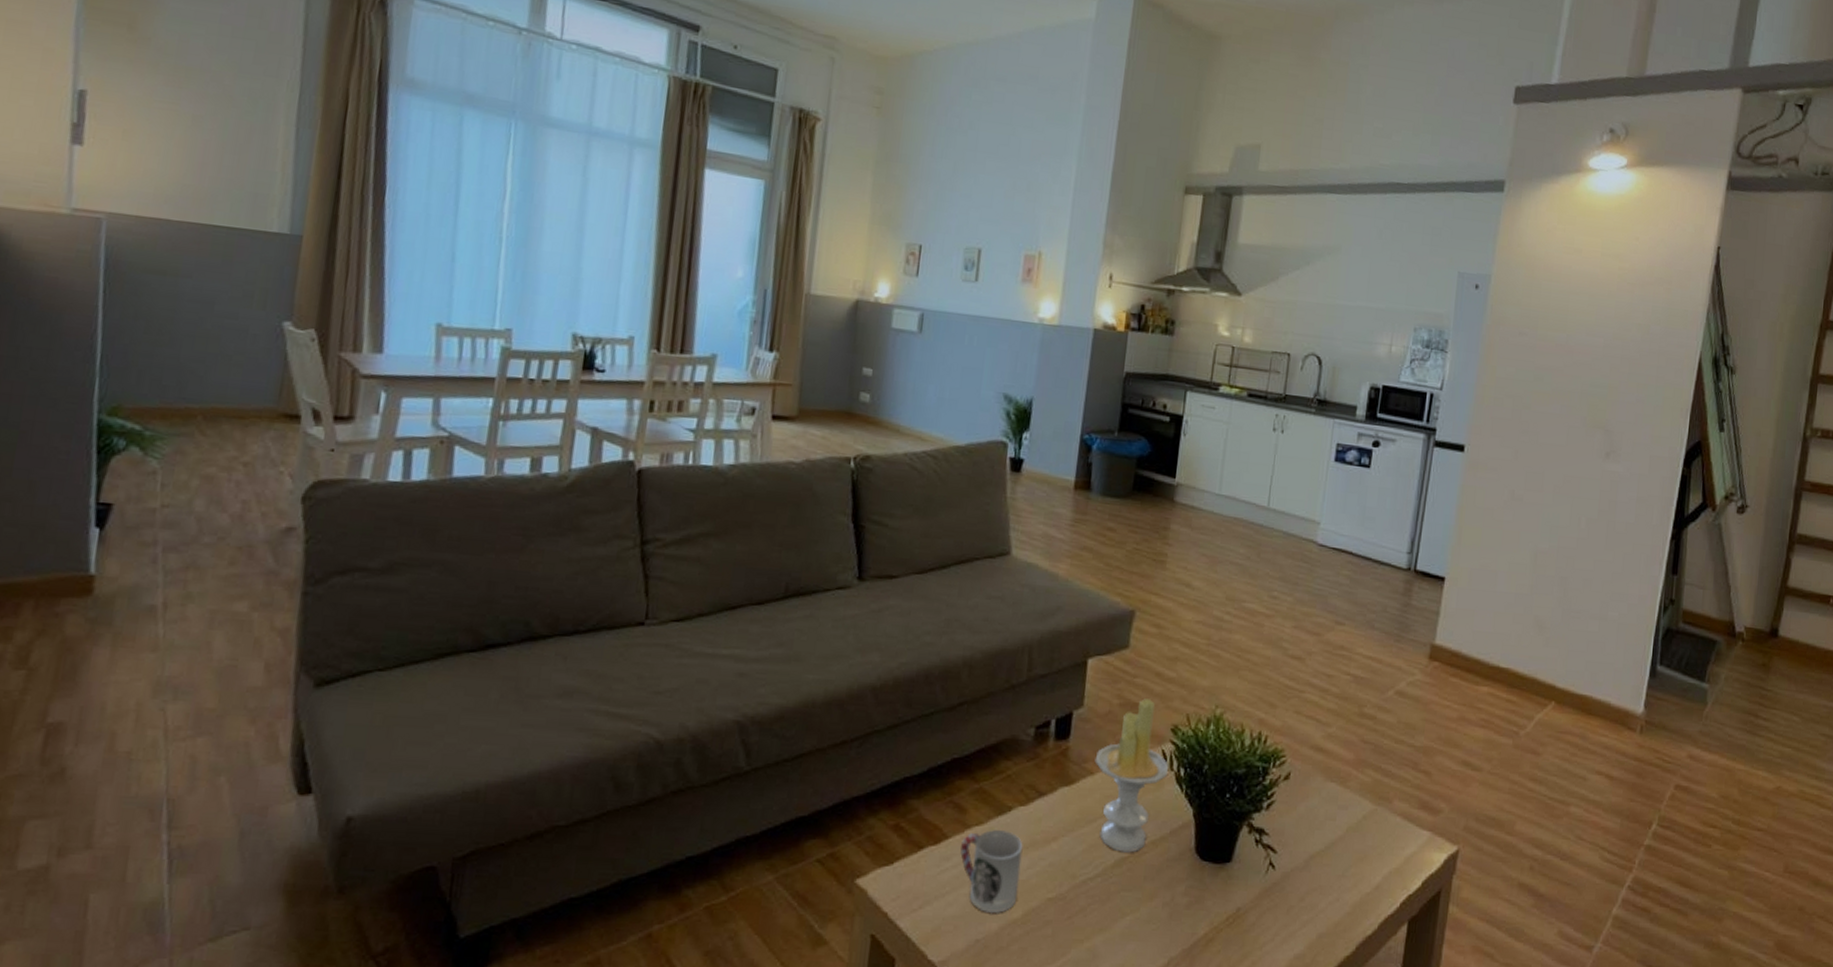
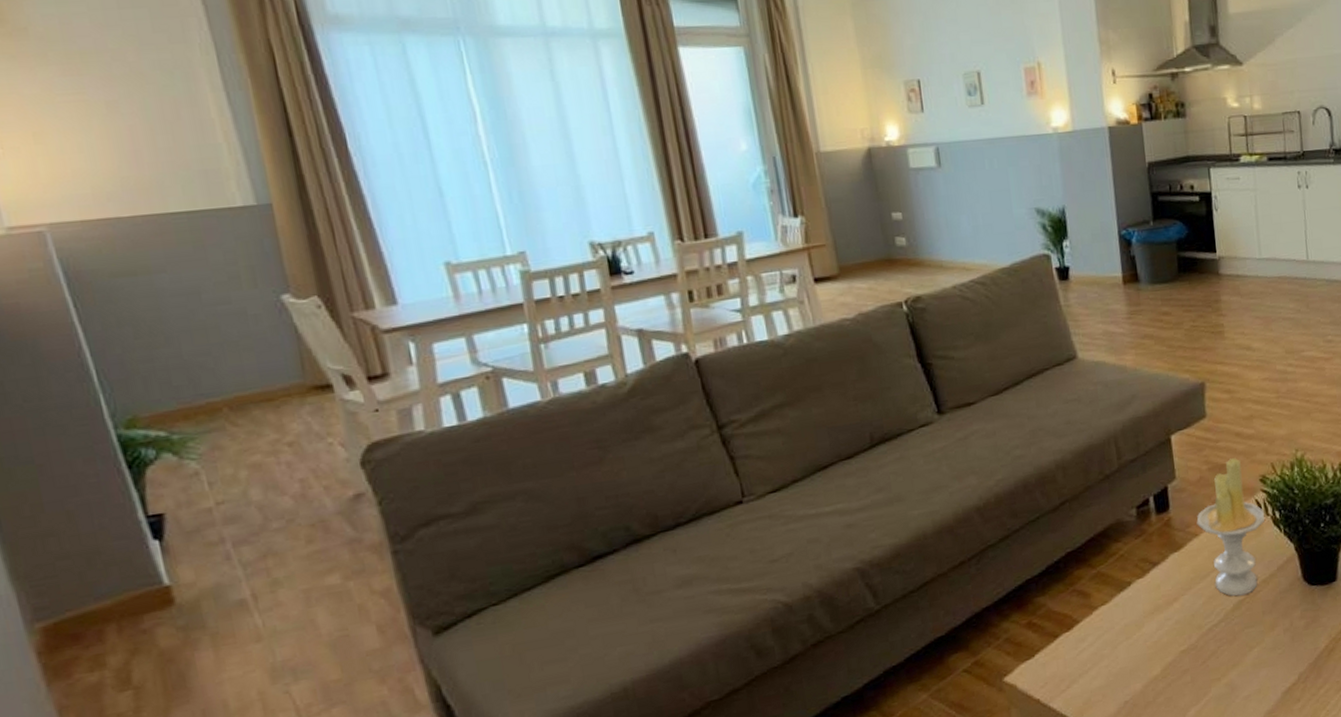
cup: present [960,829,1023,914] -> none [1092,602,1154,677]

